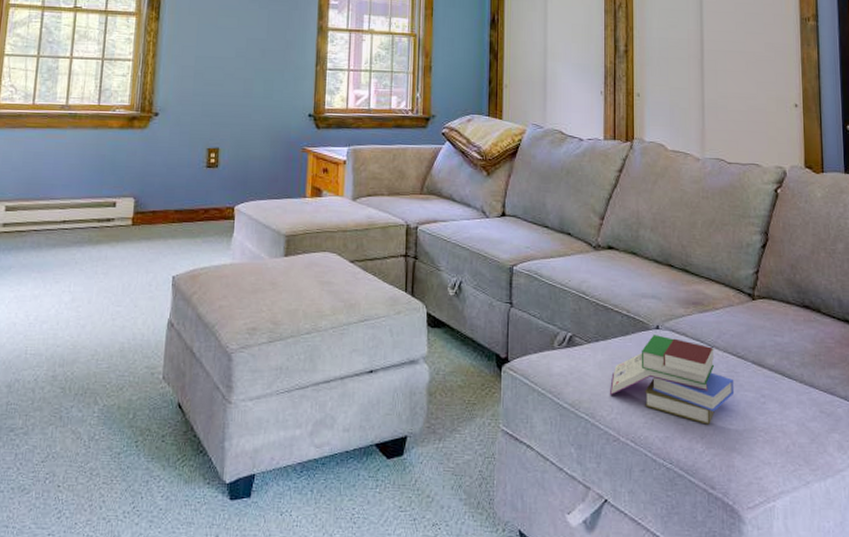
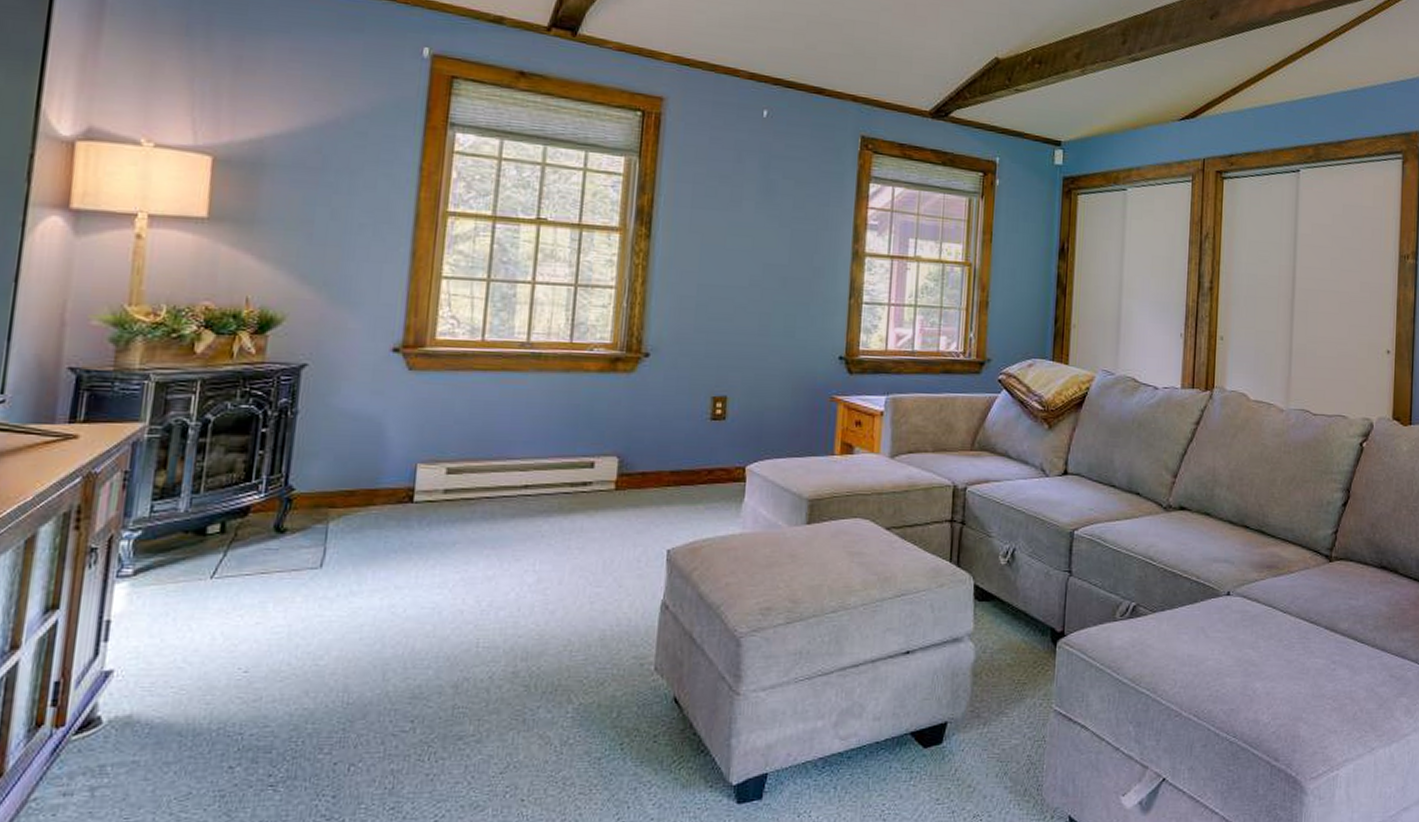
book: present [610,335,735,425] -> none [1174,602,1305,695]

